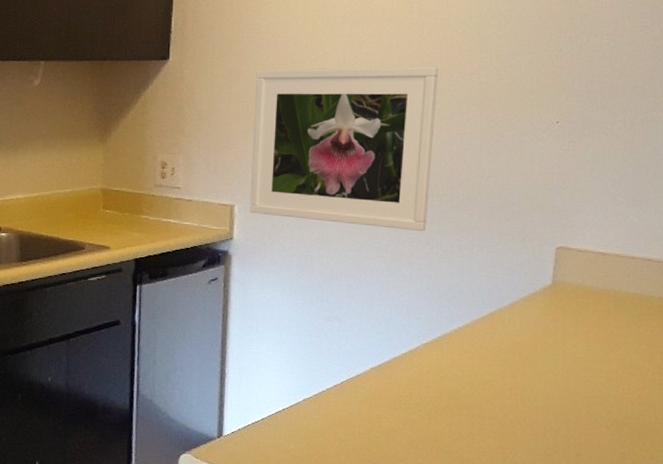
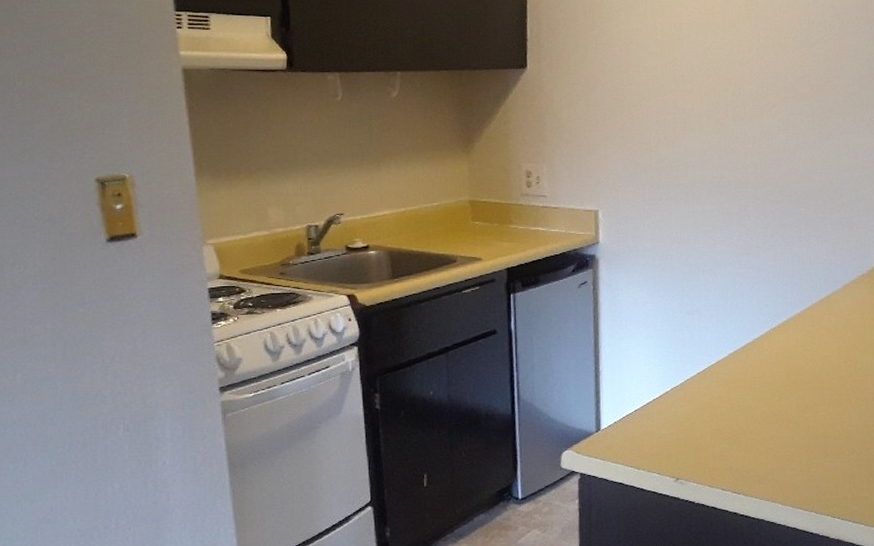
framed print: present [249,66,438,231] -> none [611,70,775,226]

